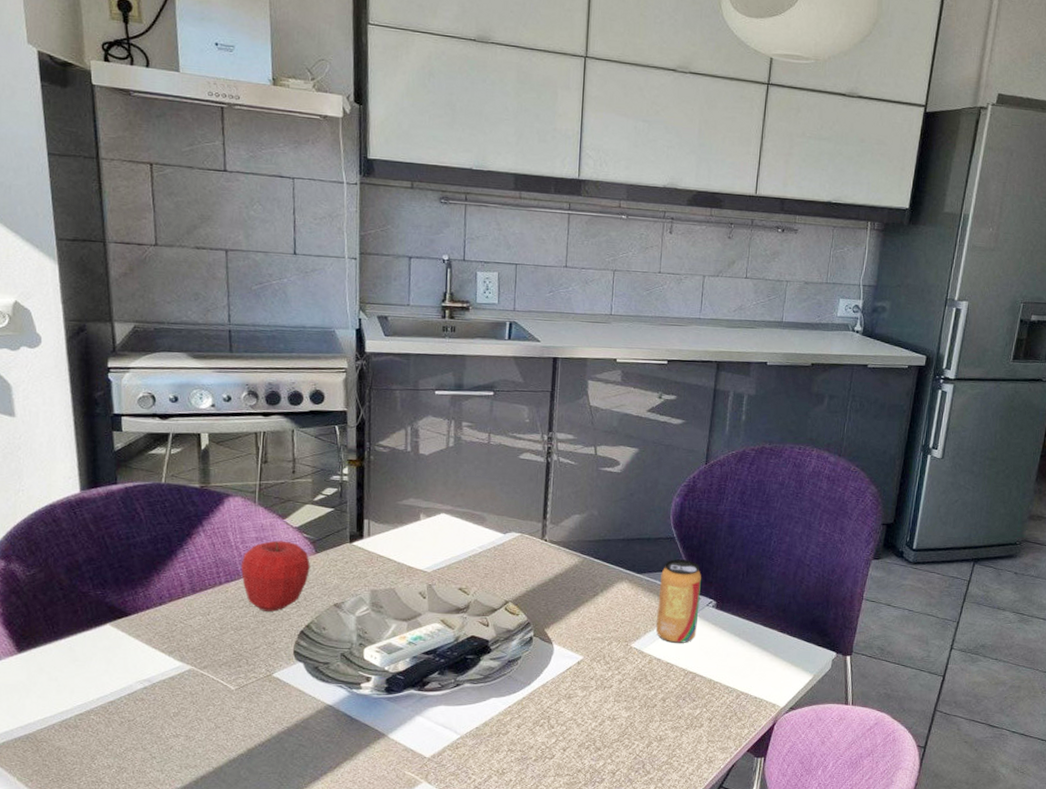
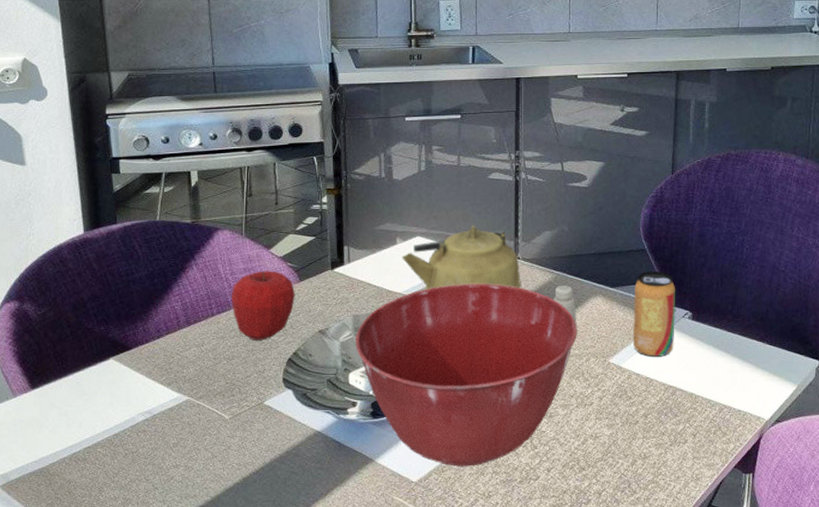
mixing bowl: none [371,563,601,744] -> present [355,284,577,467]
kettle: none [424,505,548,571] -> present [402,225,522,290]
saltshaker: none [579,569,602,613] -> present [553,285,577,329]

